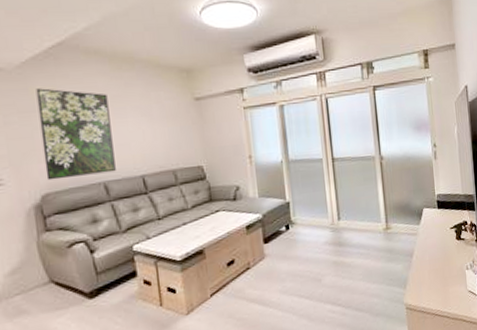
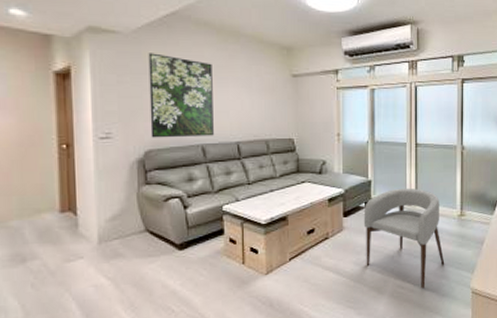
armchair: none [285,205,375,311] -> present [363,188,445,289]

